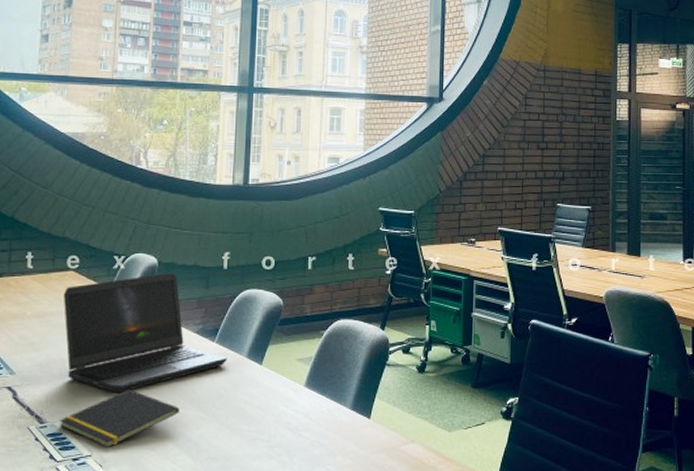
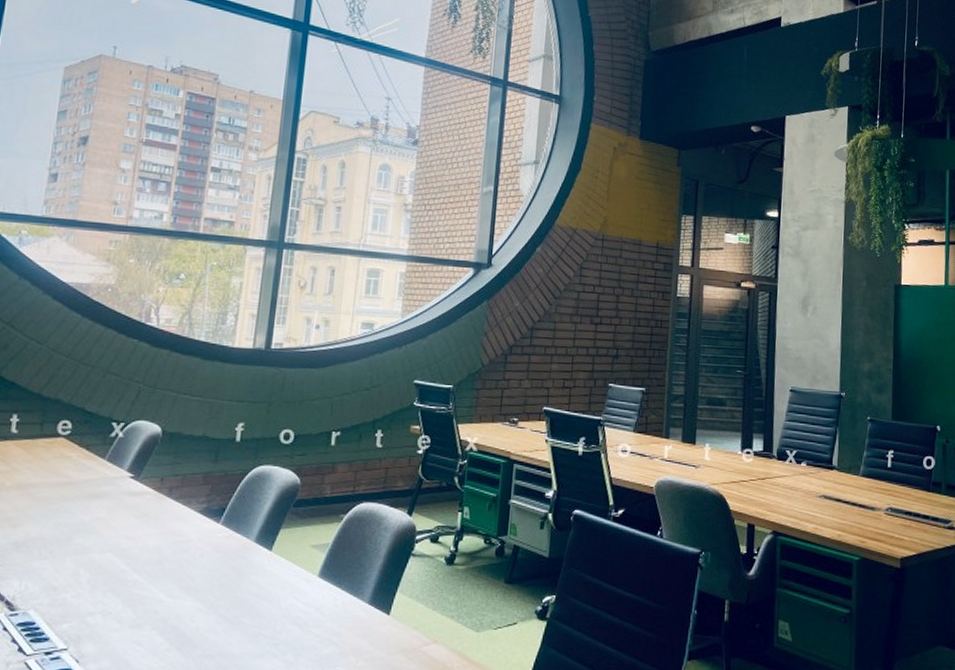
notepad: present [60,390,179,448] -> none [33,574,174,641]
laptop computer: present [63,273,227,394] -> none [48,444,233,579]

